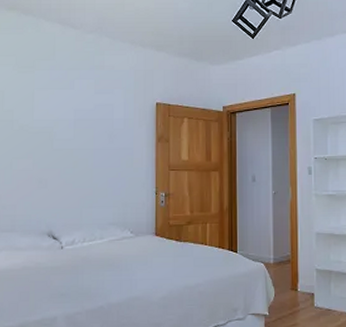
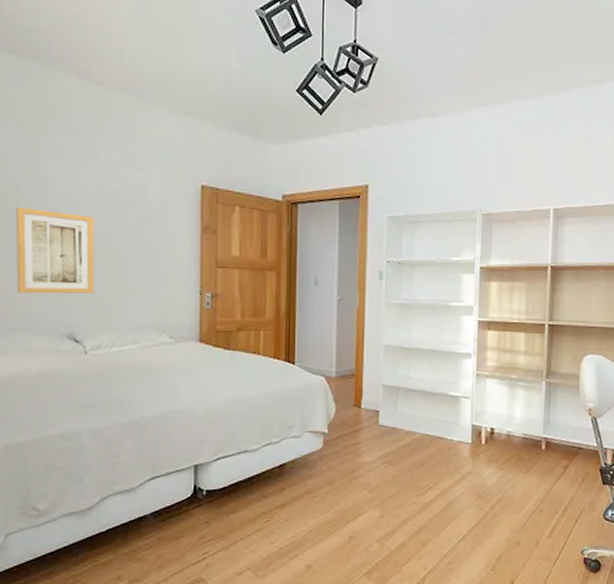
wall art: none [9,129,71,199] -> present [16,207,95,294]

